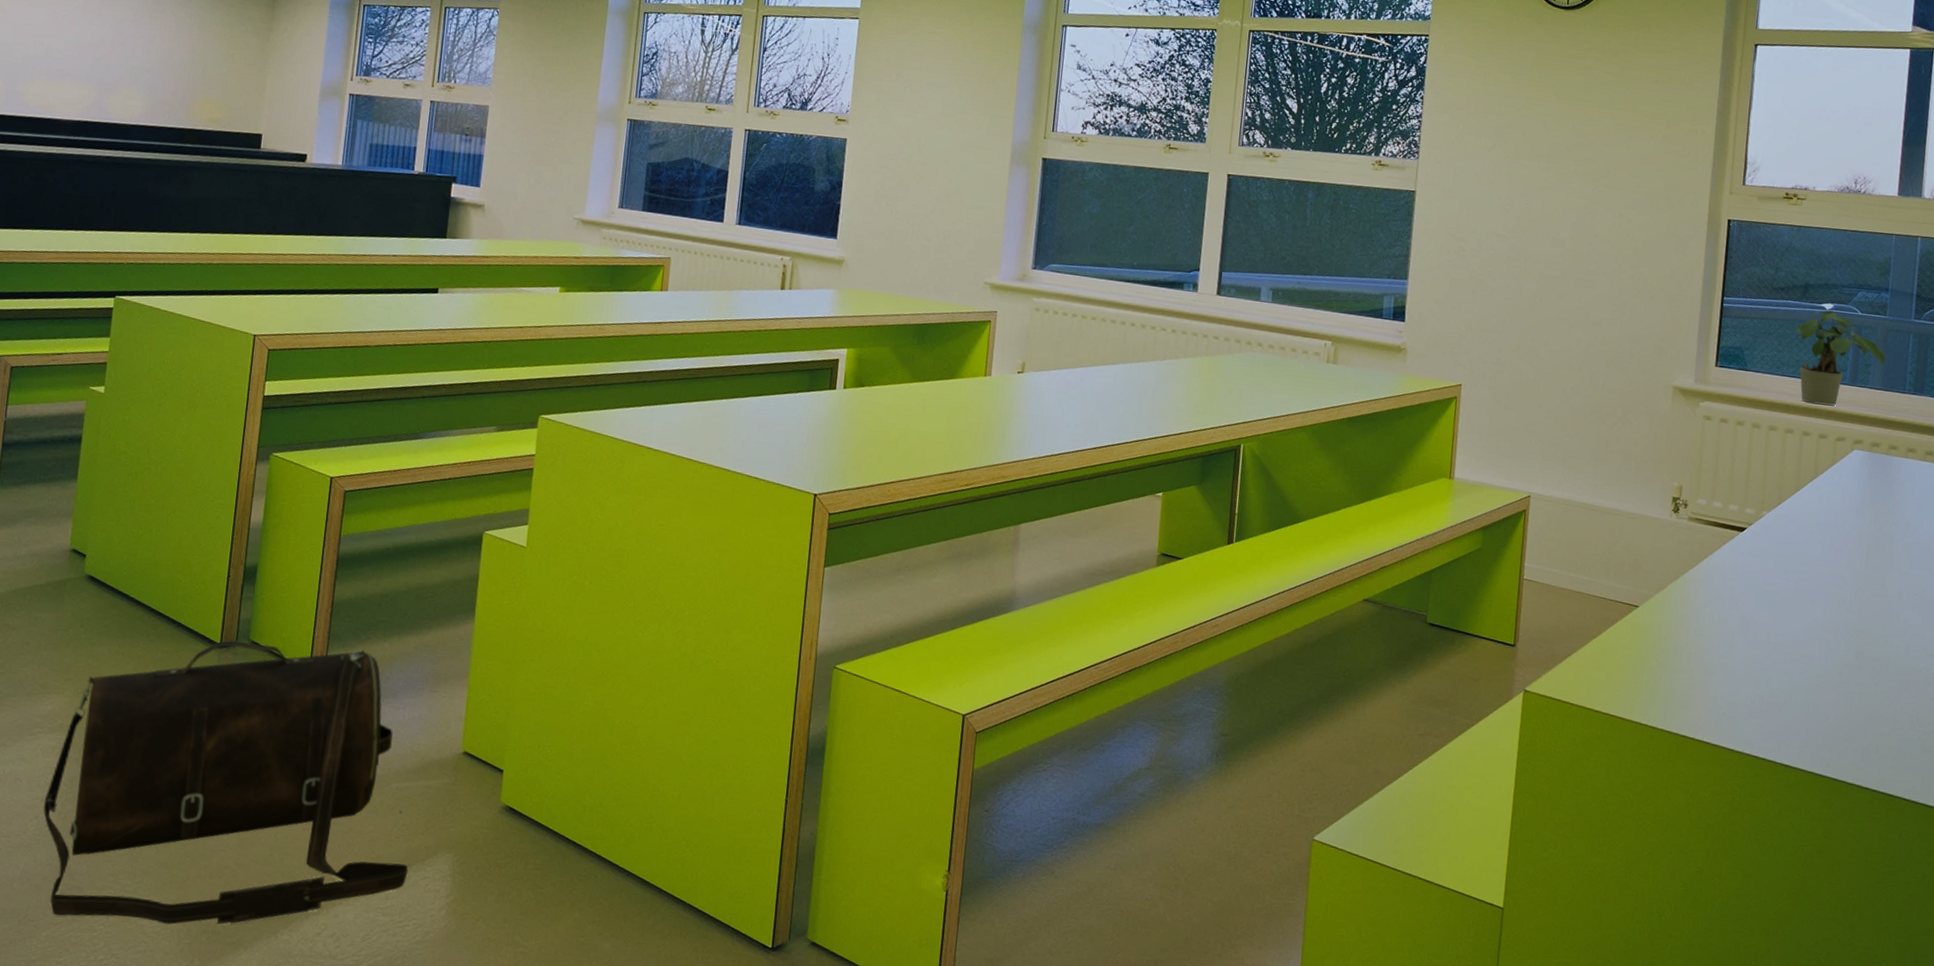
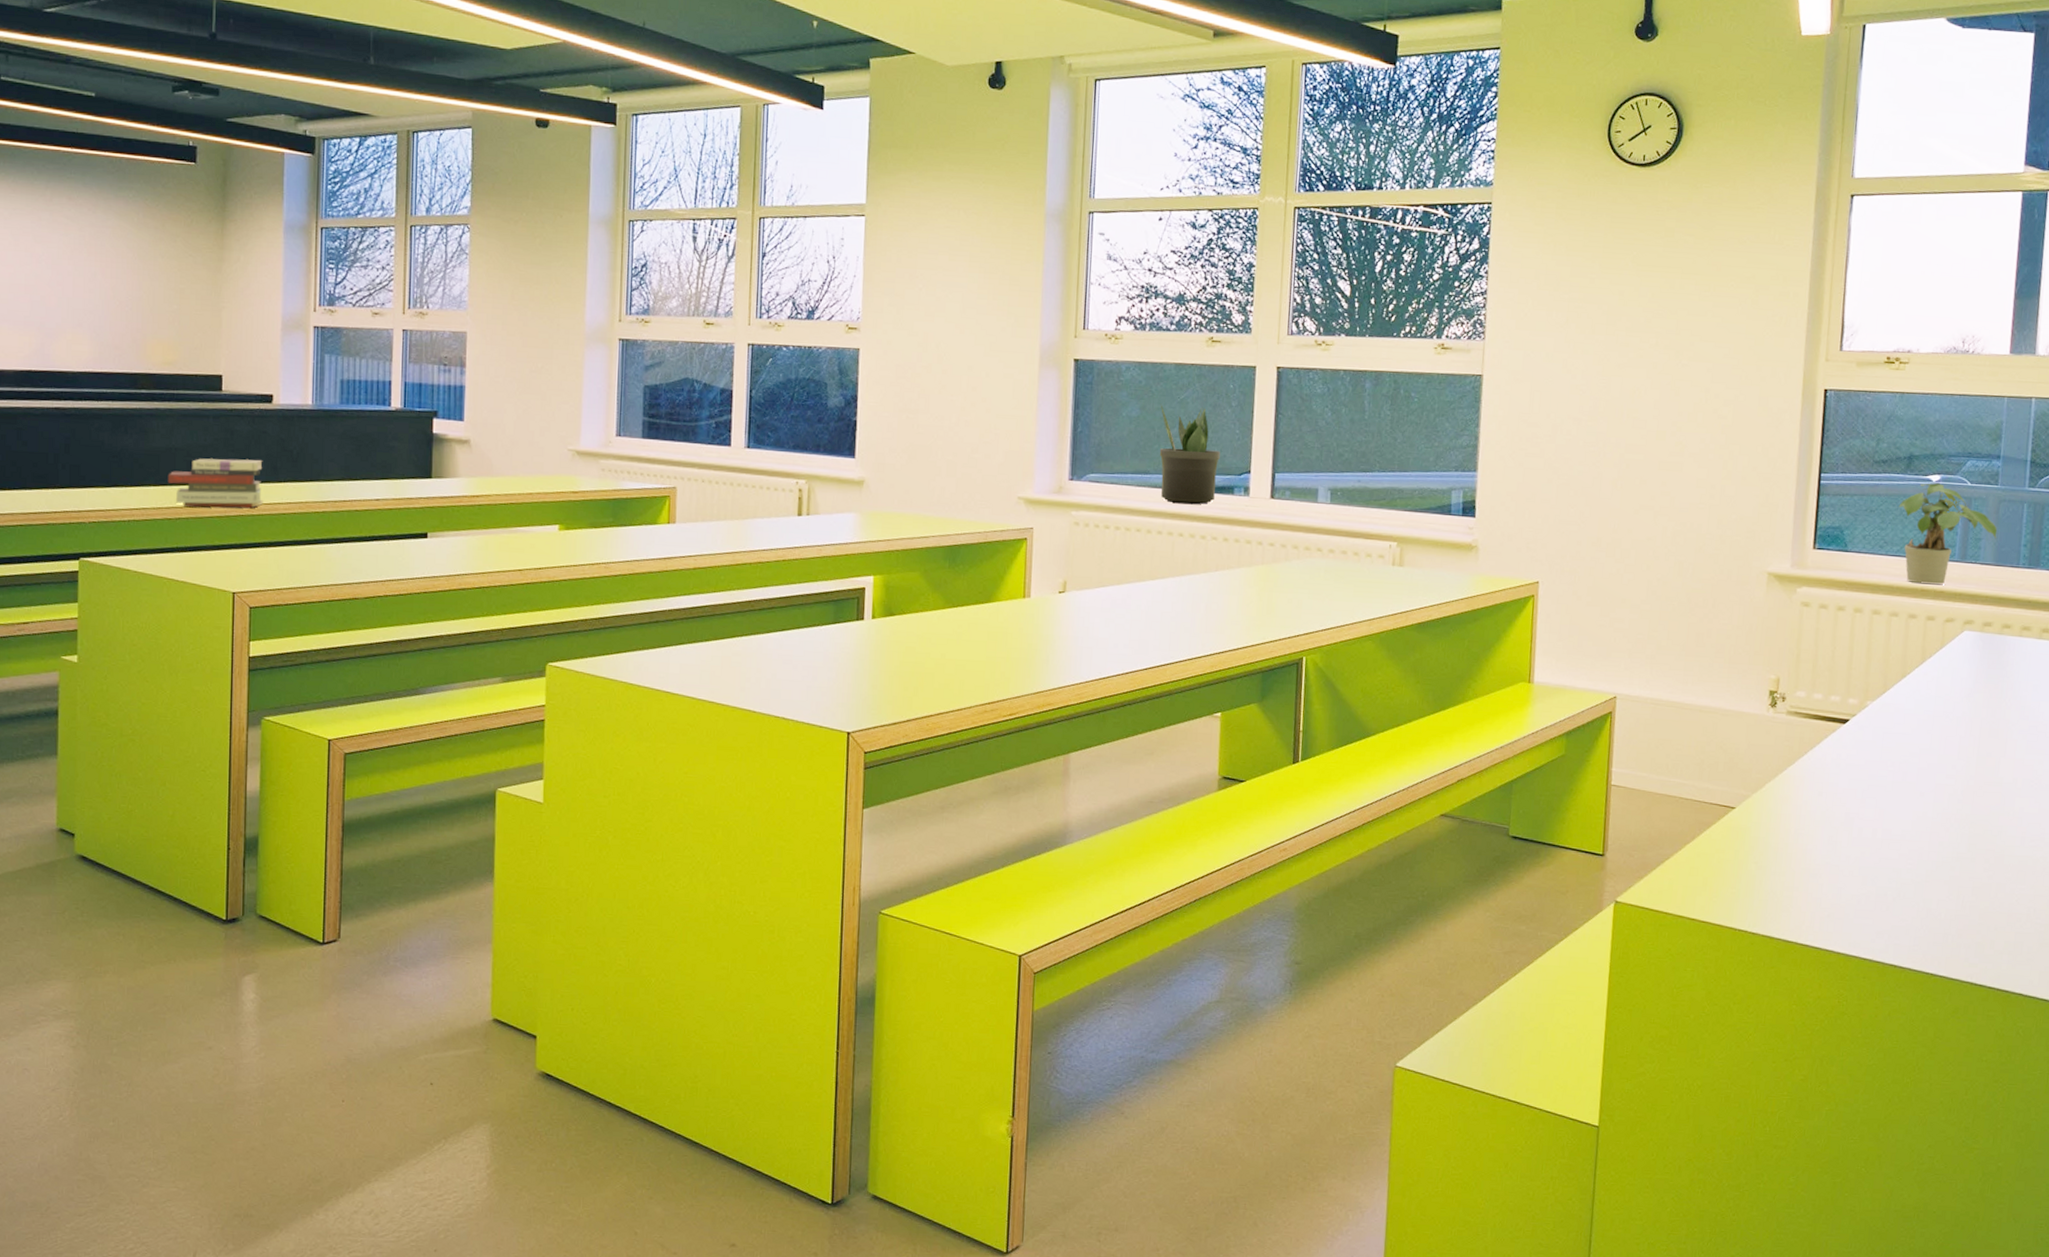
duffel bag: present [43,640,409,925] -> none [55,915,445,1210]
books: none [203,209,292,257] -> present [167,458,263,508]
planter: none [1116,203,1172,297] -> present [1159,404,1220,504]

